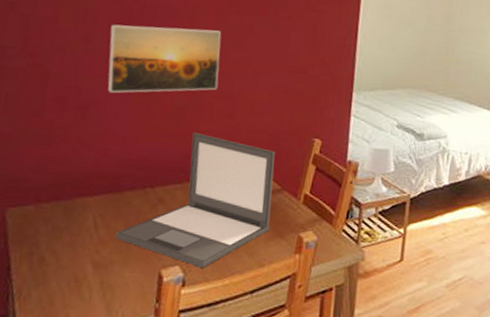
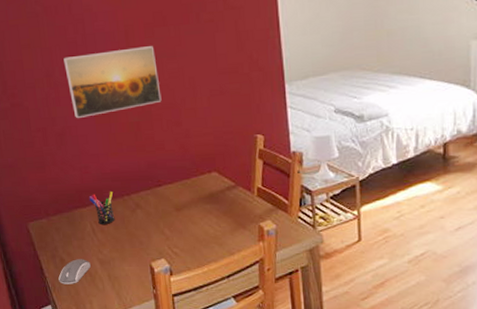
computer mouse: none [29,259,80,291] -> present [58,259,91,284]
pen holder: none [99,181,133,219] -> present [88,192,115,224]
laptop: present [115,132,275,269] -> none [110,143,233,260]

